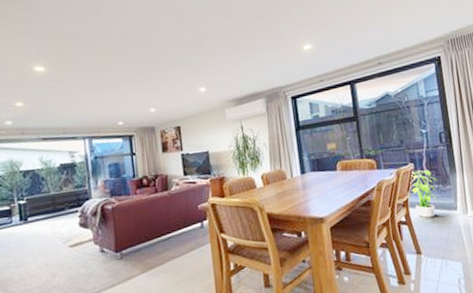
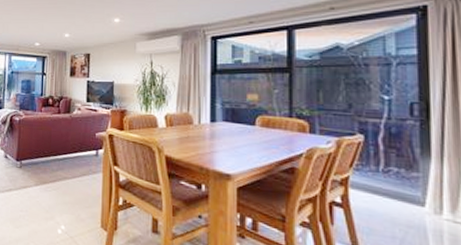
potted plant: present [409,169,439,218] -> none [354,144,398,207]

